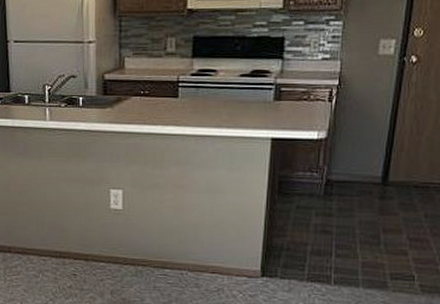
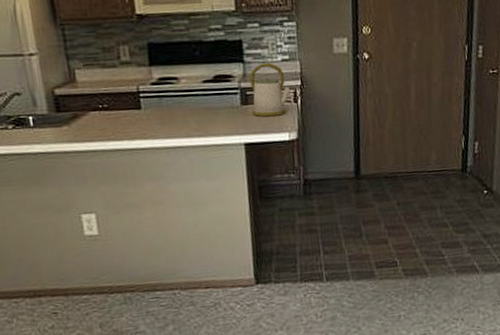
kettle: none [284,61,327,114] -> present [249,63,291,117]

